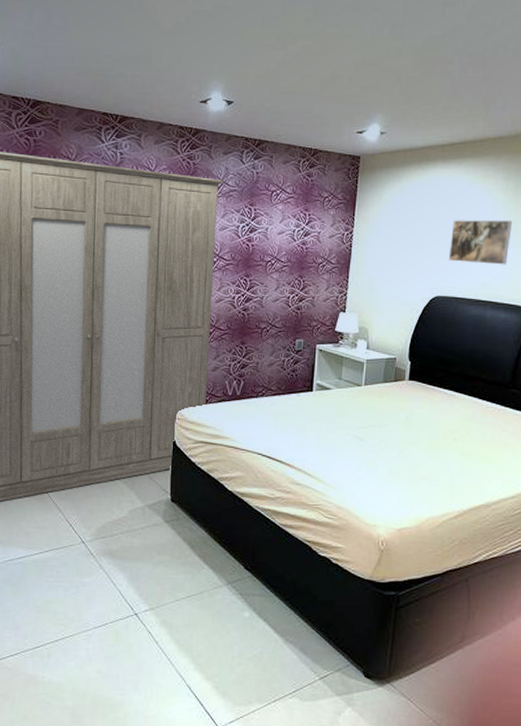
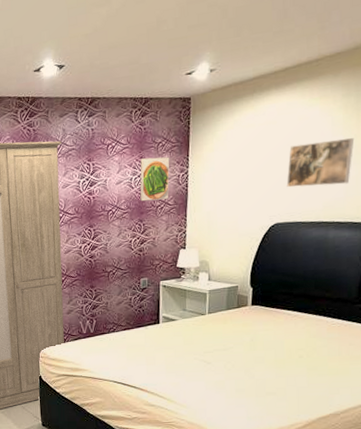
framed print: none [302,211,335,257] -> present [140,157,170,202]

